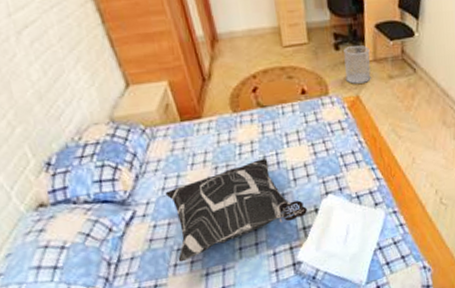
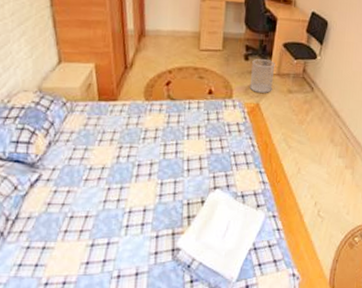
decorative pillow: present [165,159,308,263] -> none [69,146,195,230]

